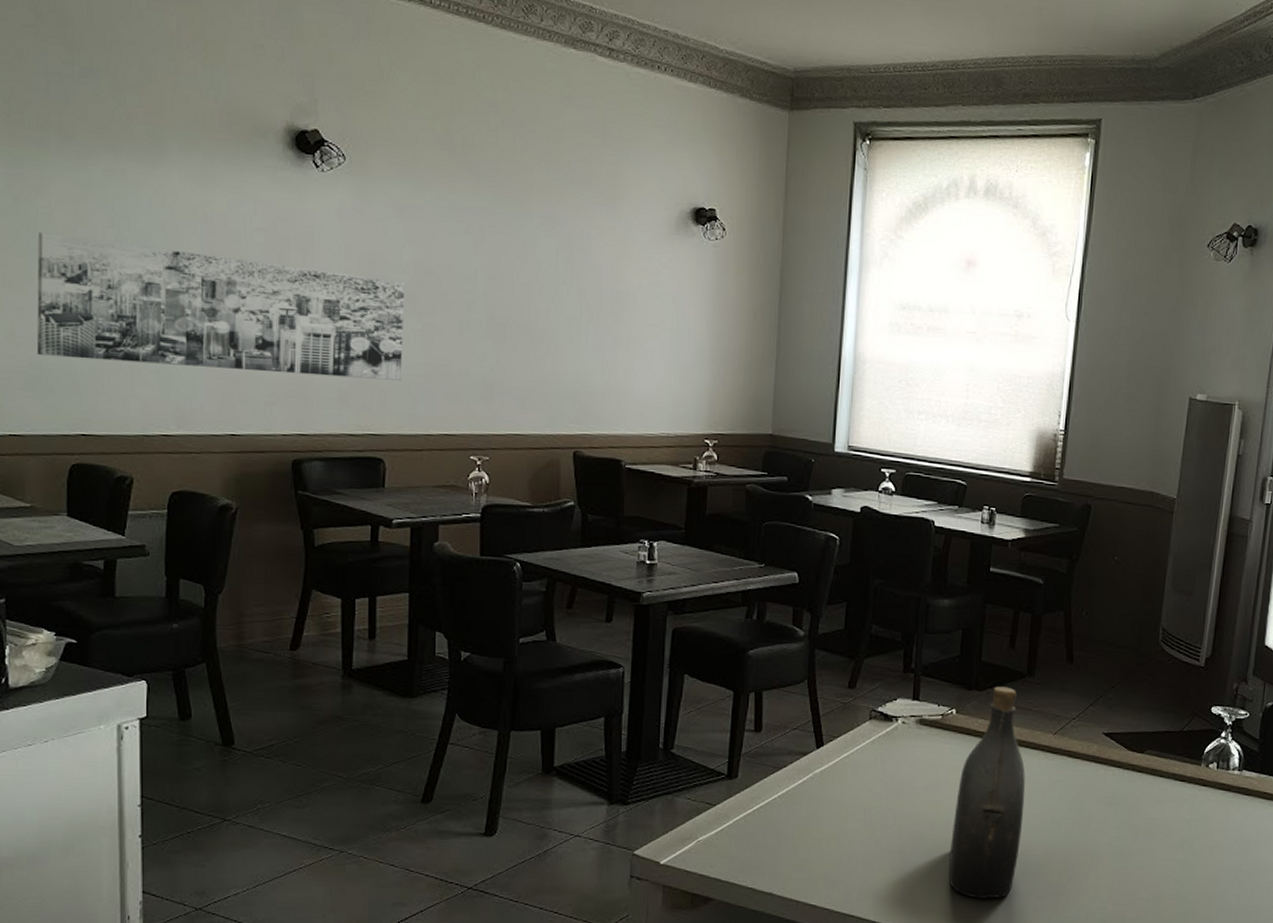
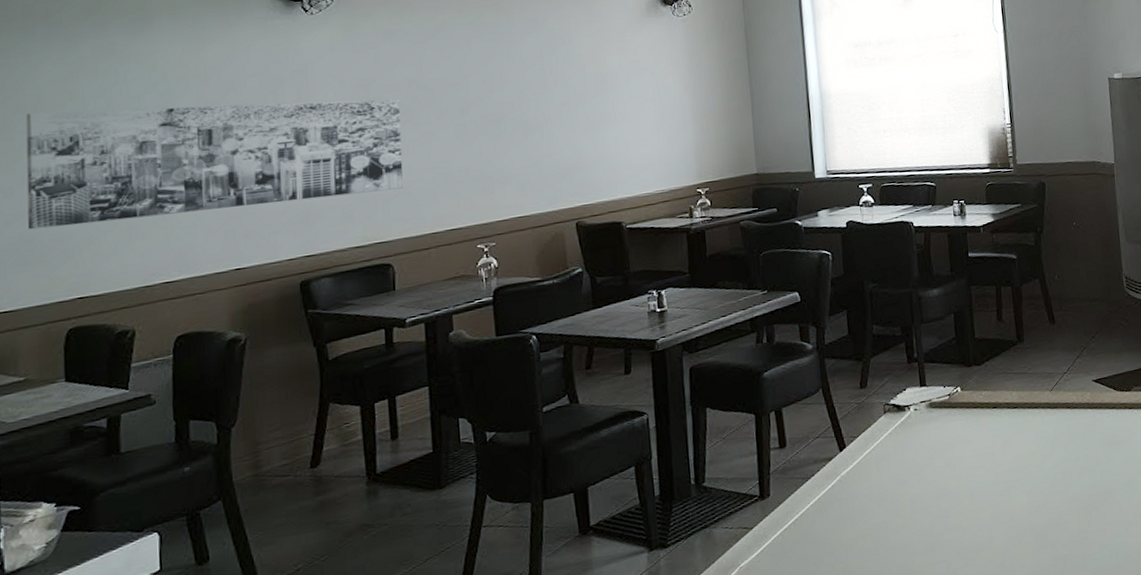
water jug: present [949,686,1026,899] -> none [974,356,1040,562]

